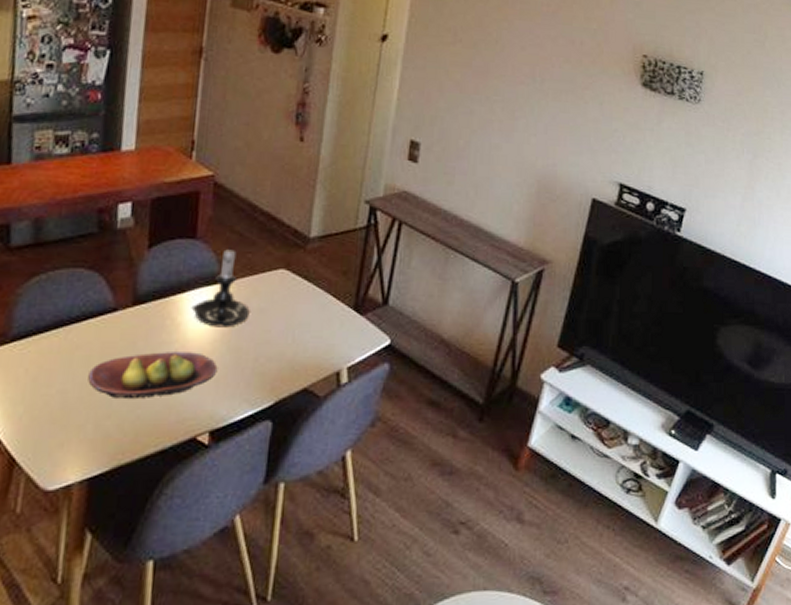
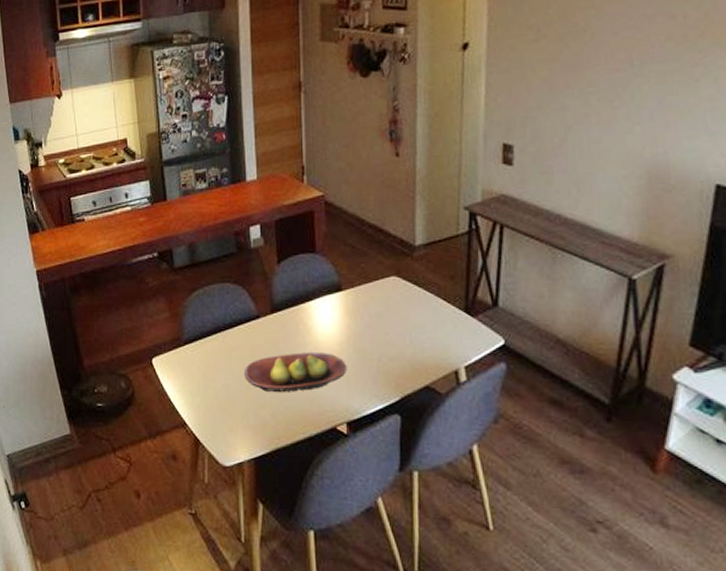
candle holder: present [191,246,250,328] -> none [318,258,369,331]

